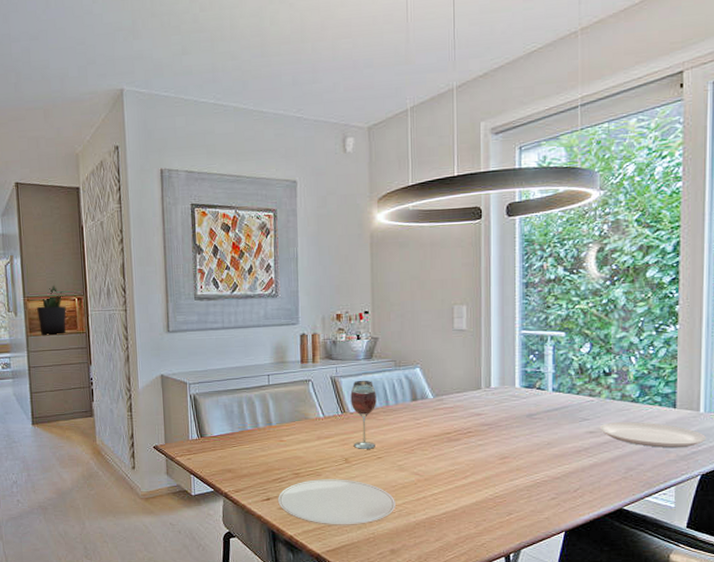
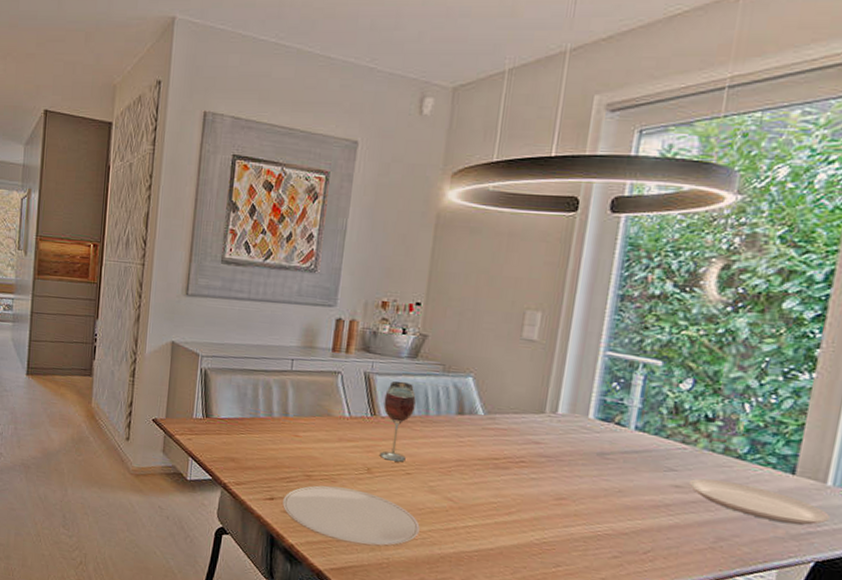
planter: present [37,285,66,335] -> none [48,226,80,282]

